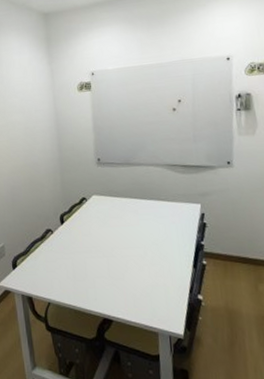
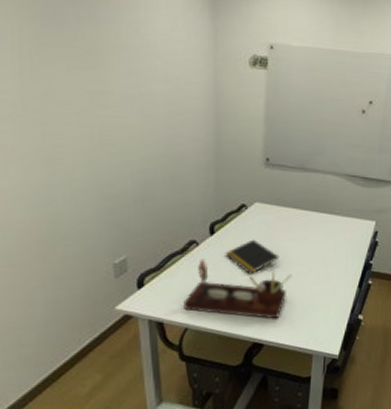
desk organizer: none [46,244,130,297] -> present [184,259,292,319]
notepad: none [73,226,118,257] -> present [225,239,279,275]

